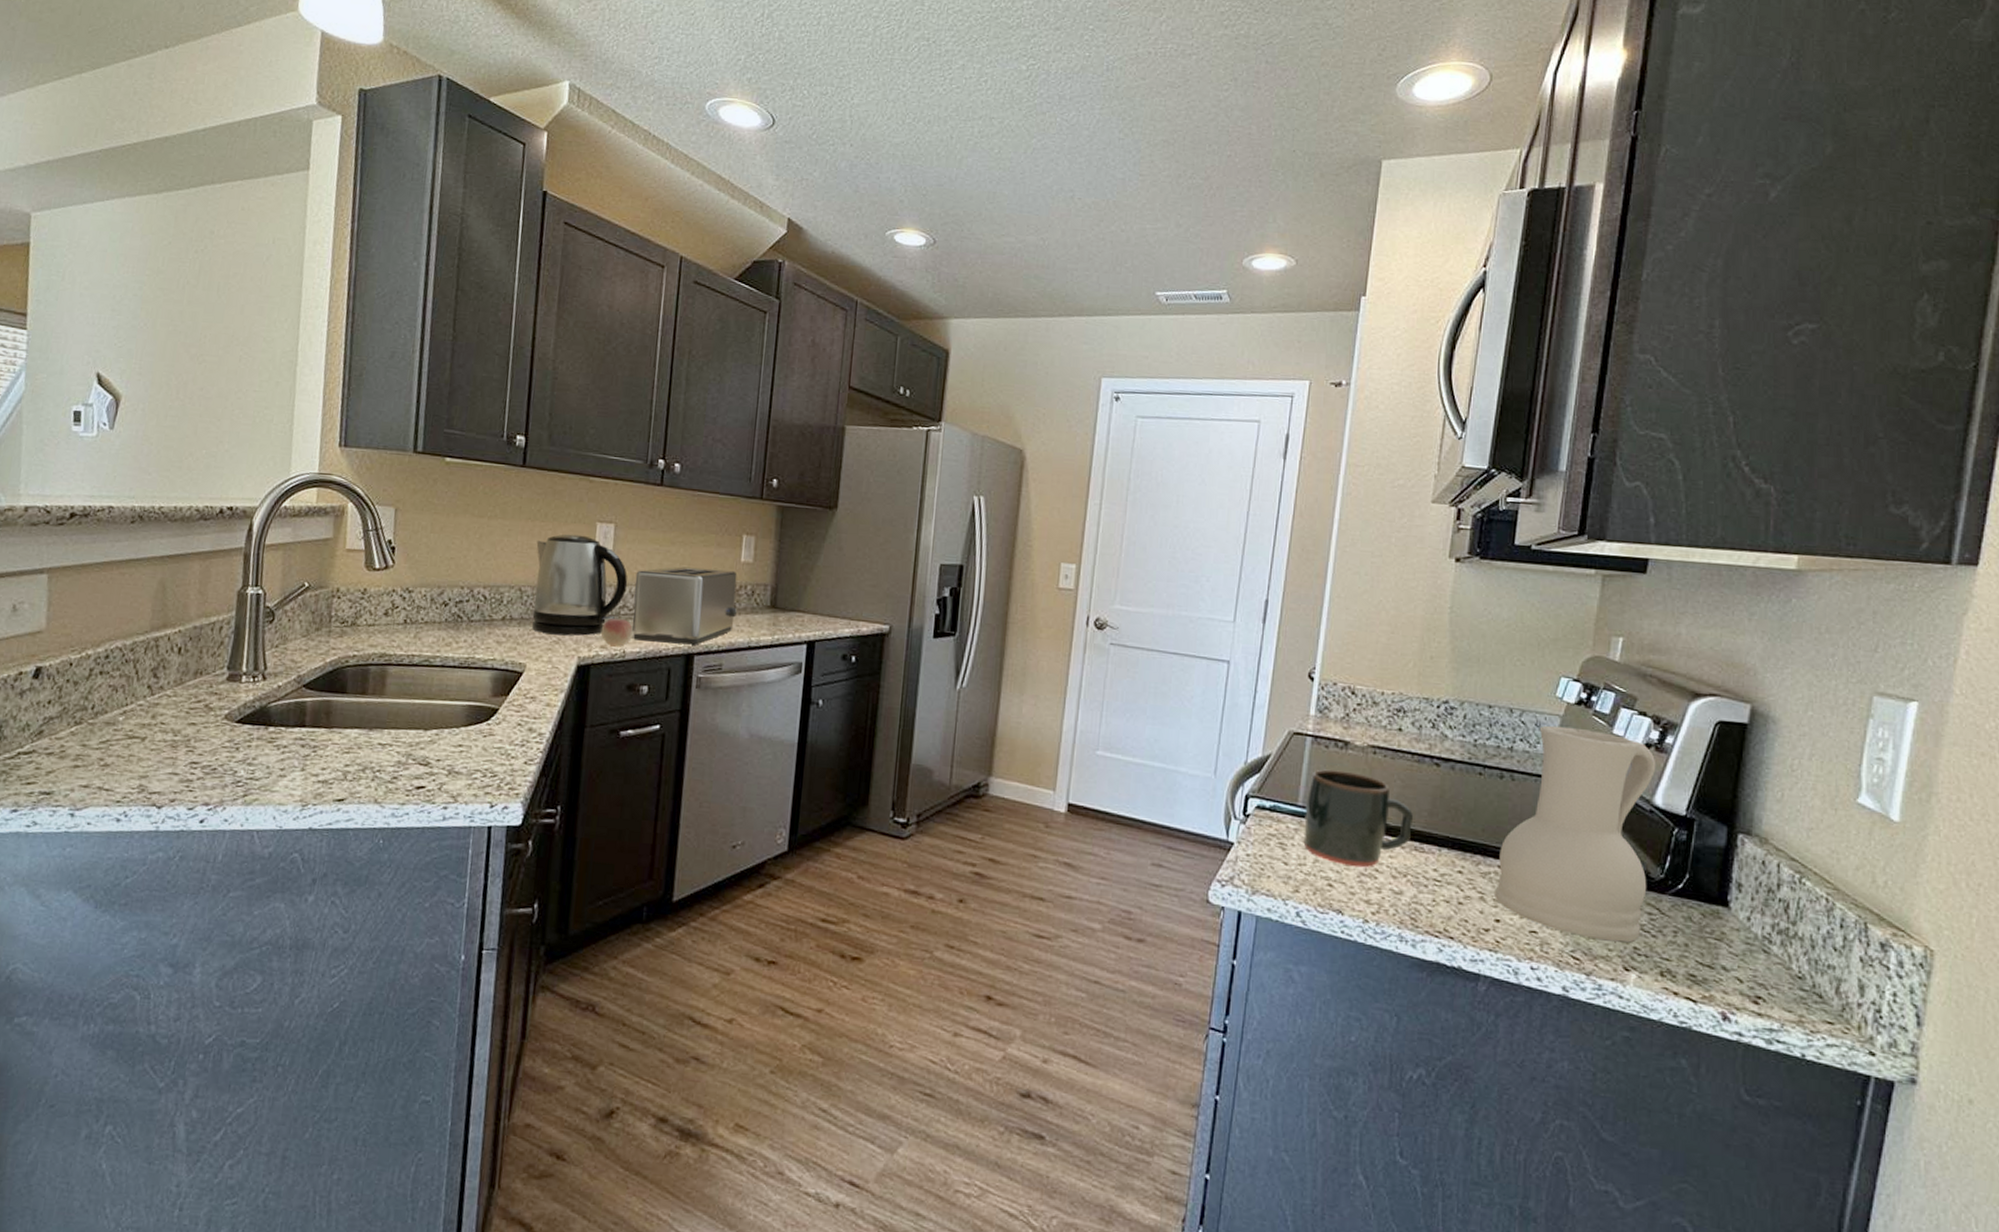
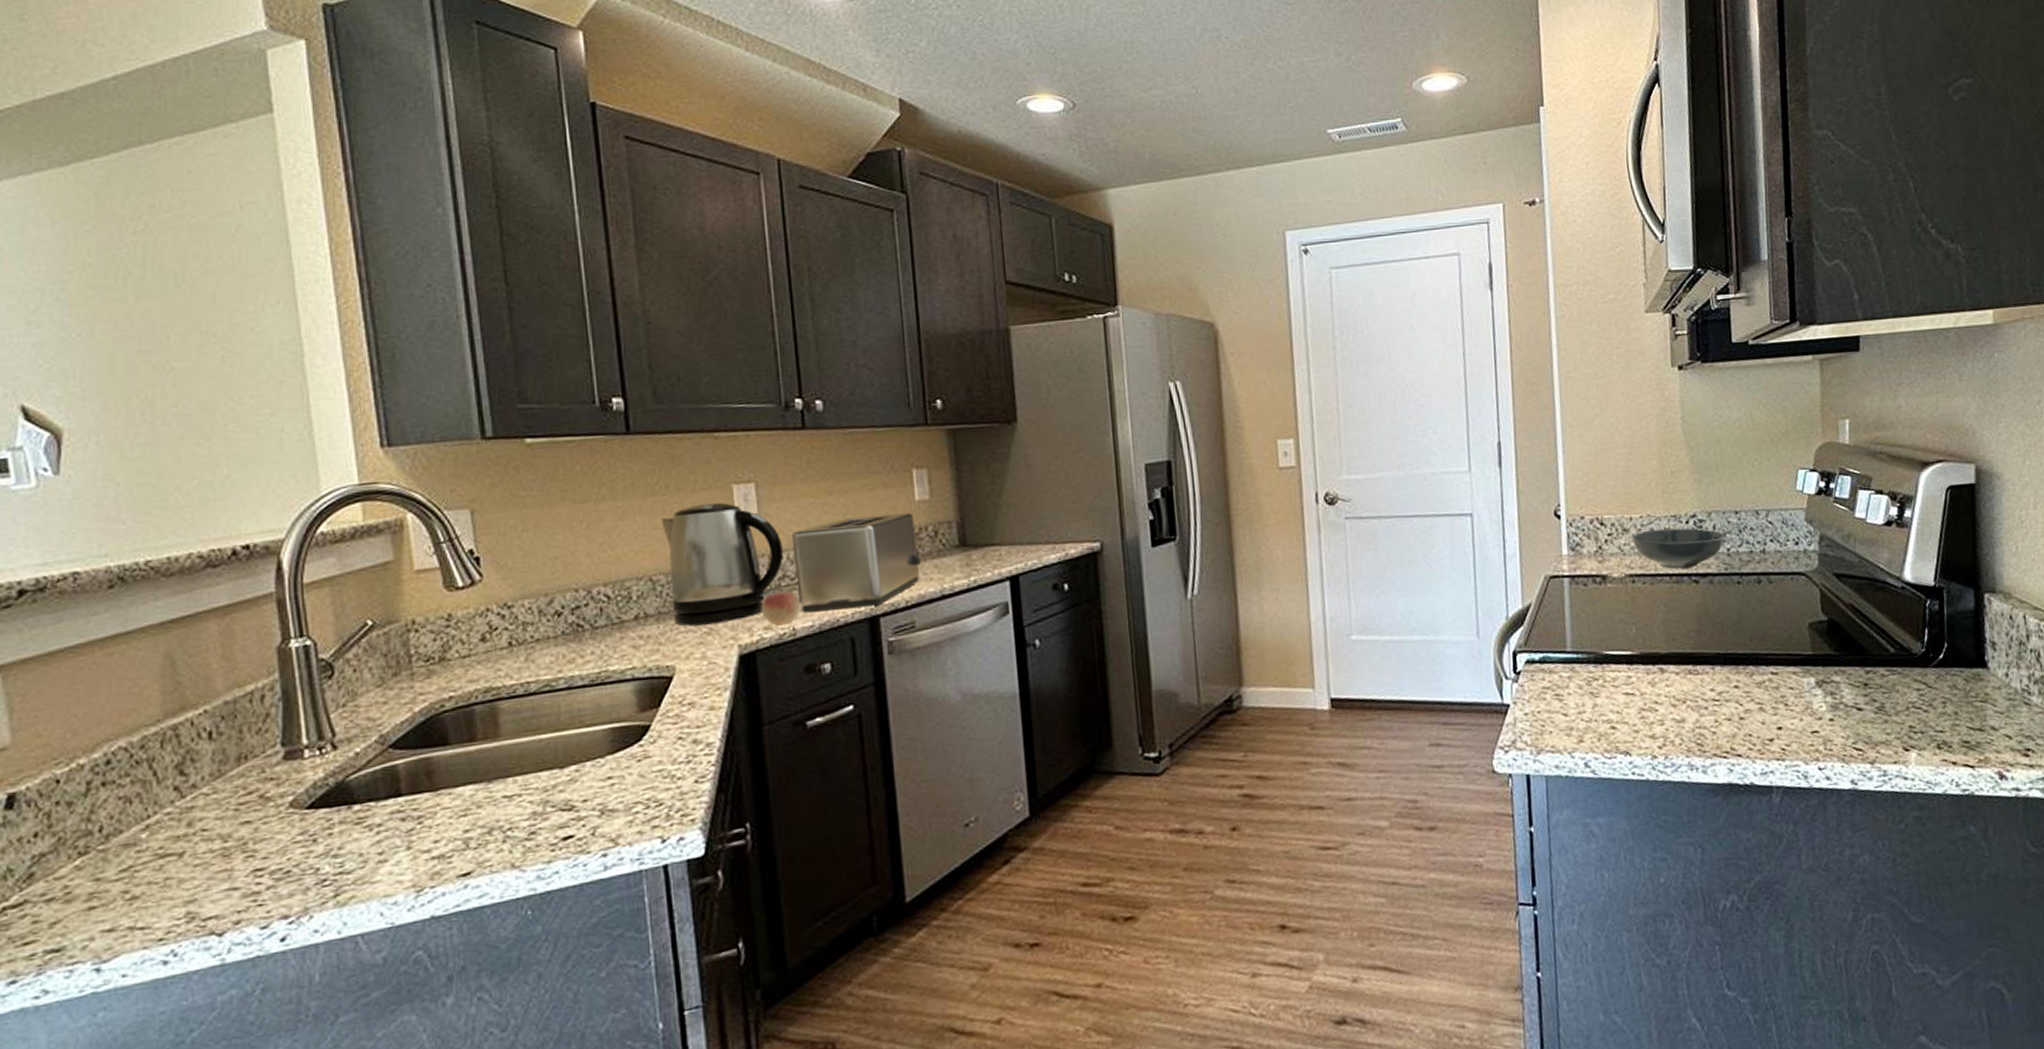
mug: present [1303,769,1413,867] -> none [1574,606,1683,703]
bowl: none [1380,707,1474,750] -> present [1632,528,1725,569]
vase: present [1495,725,1656,943] -> none [1770,517,1913,727]

